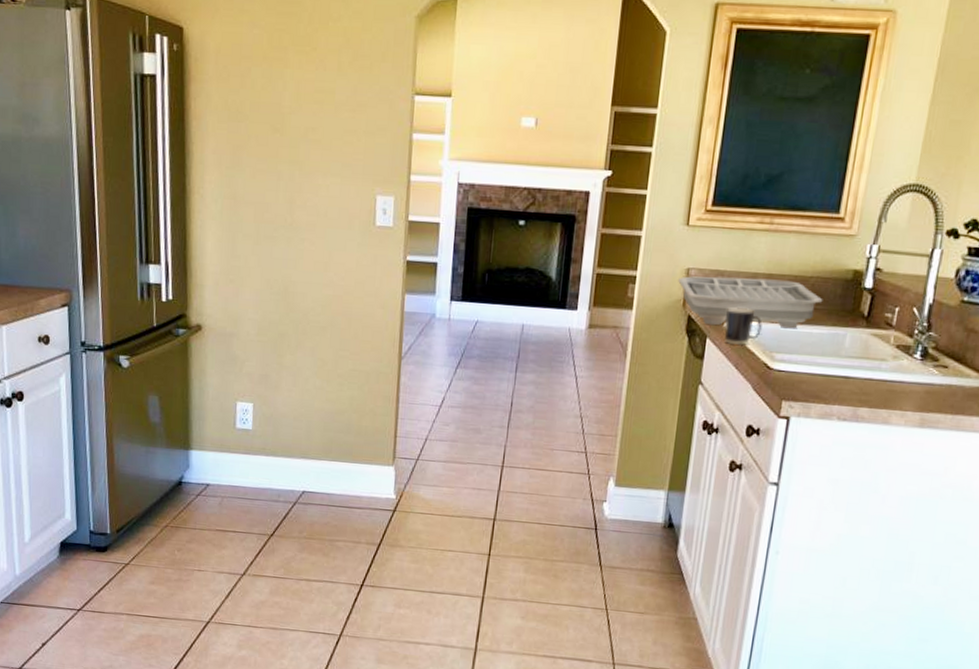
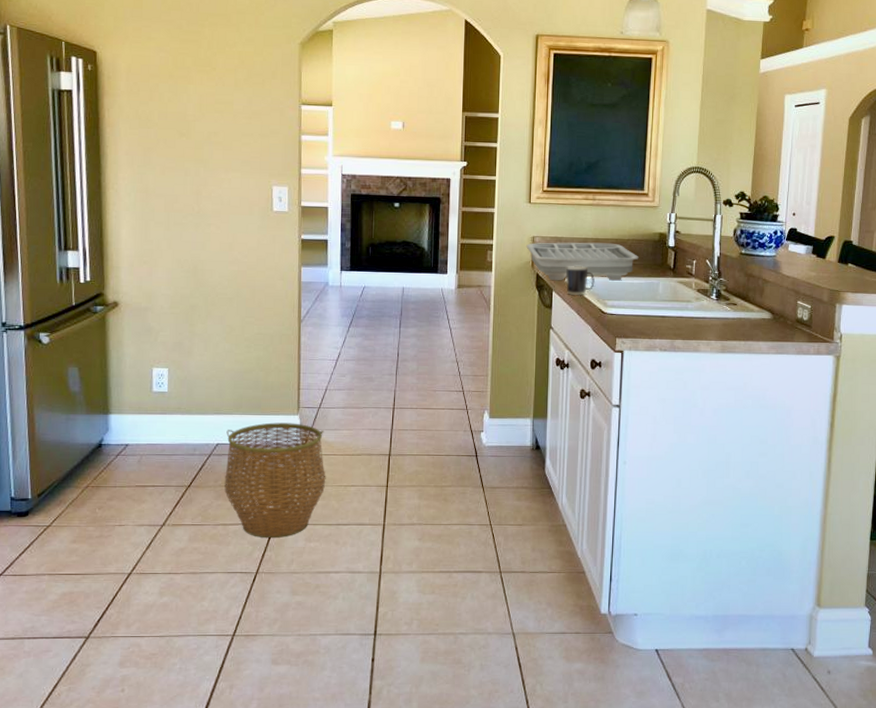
basket: none [309,472,422,600] -> present [224,422,326,538]

